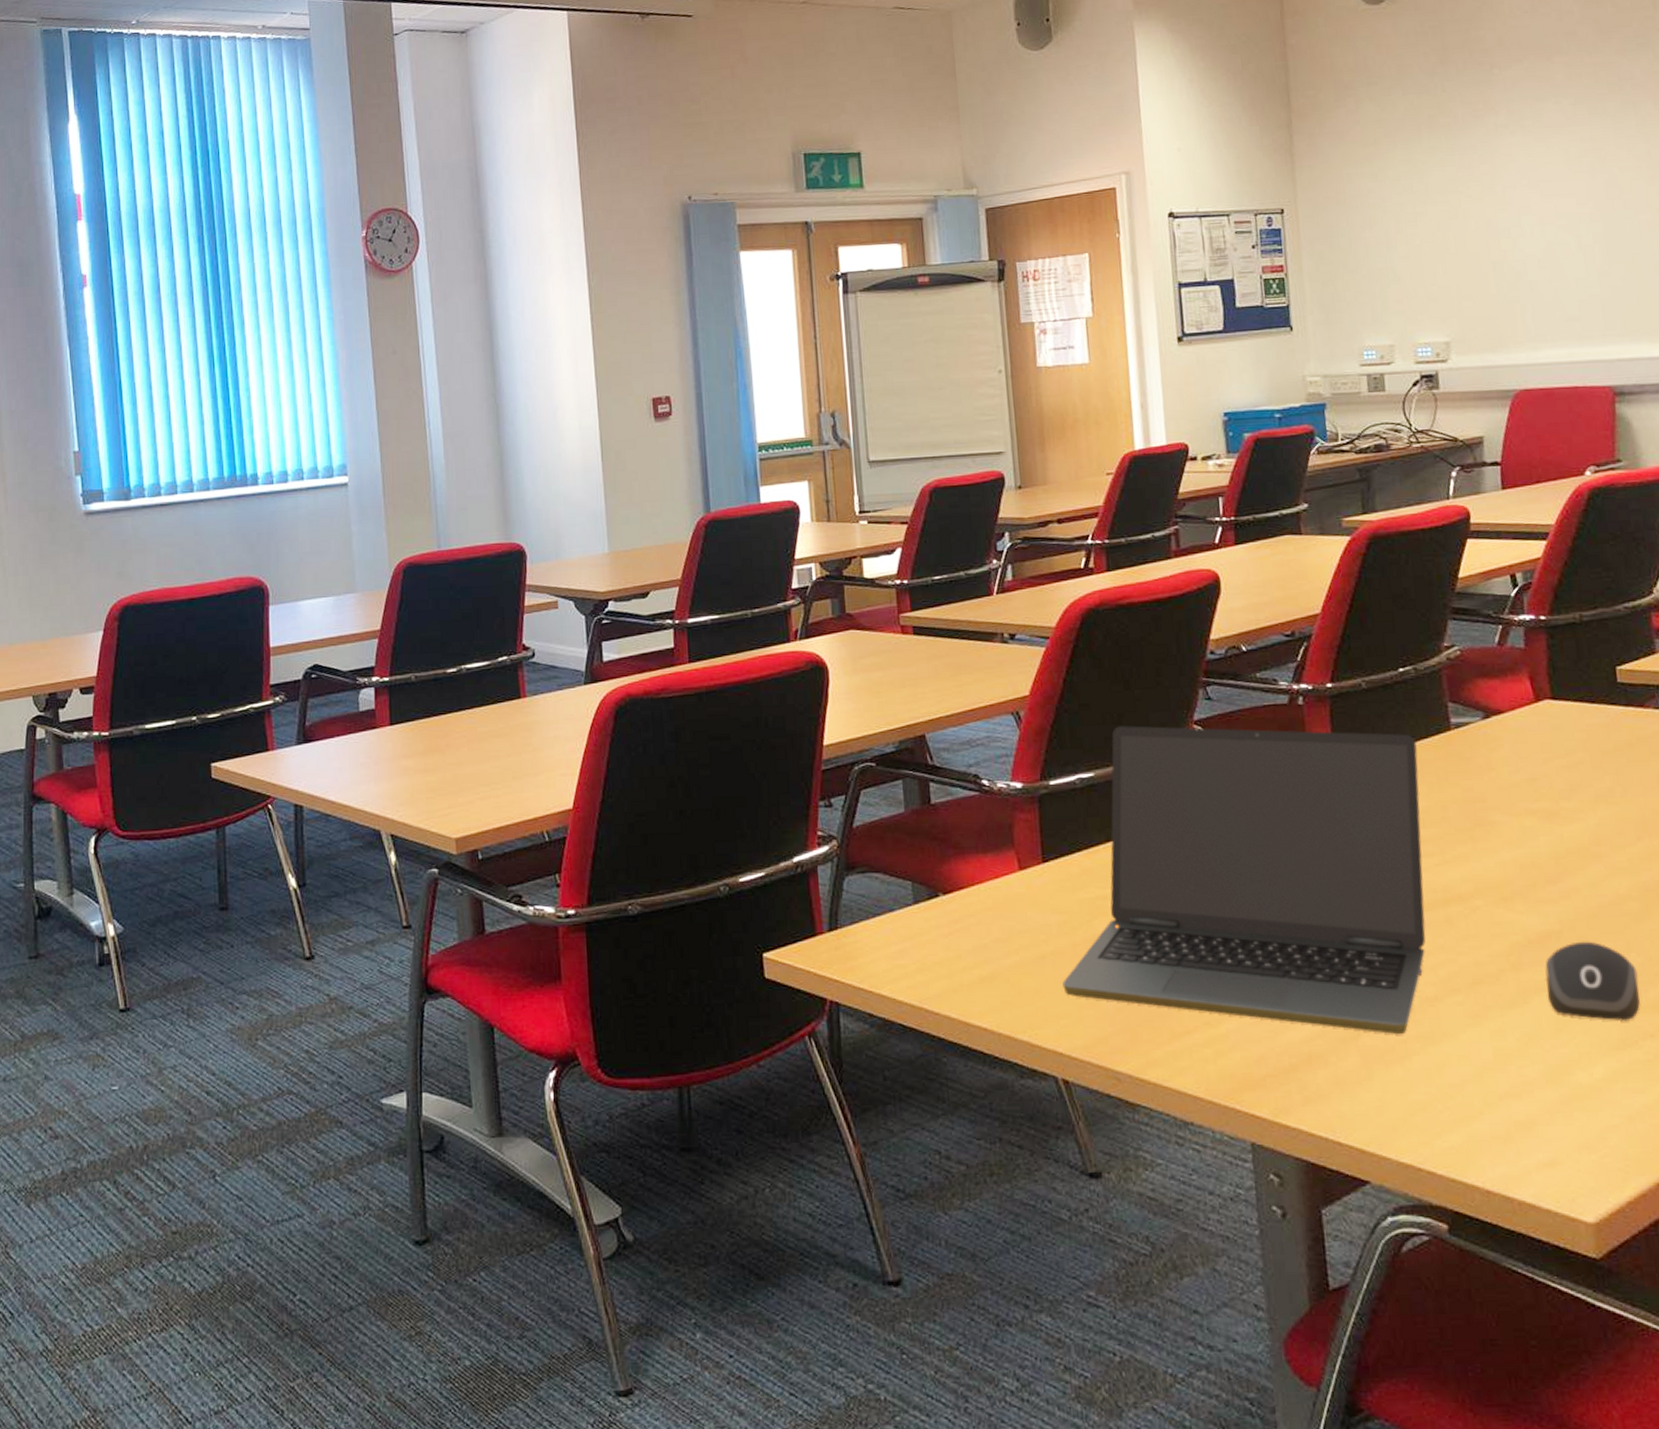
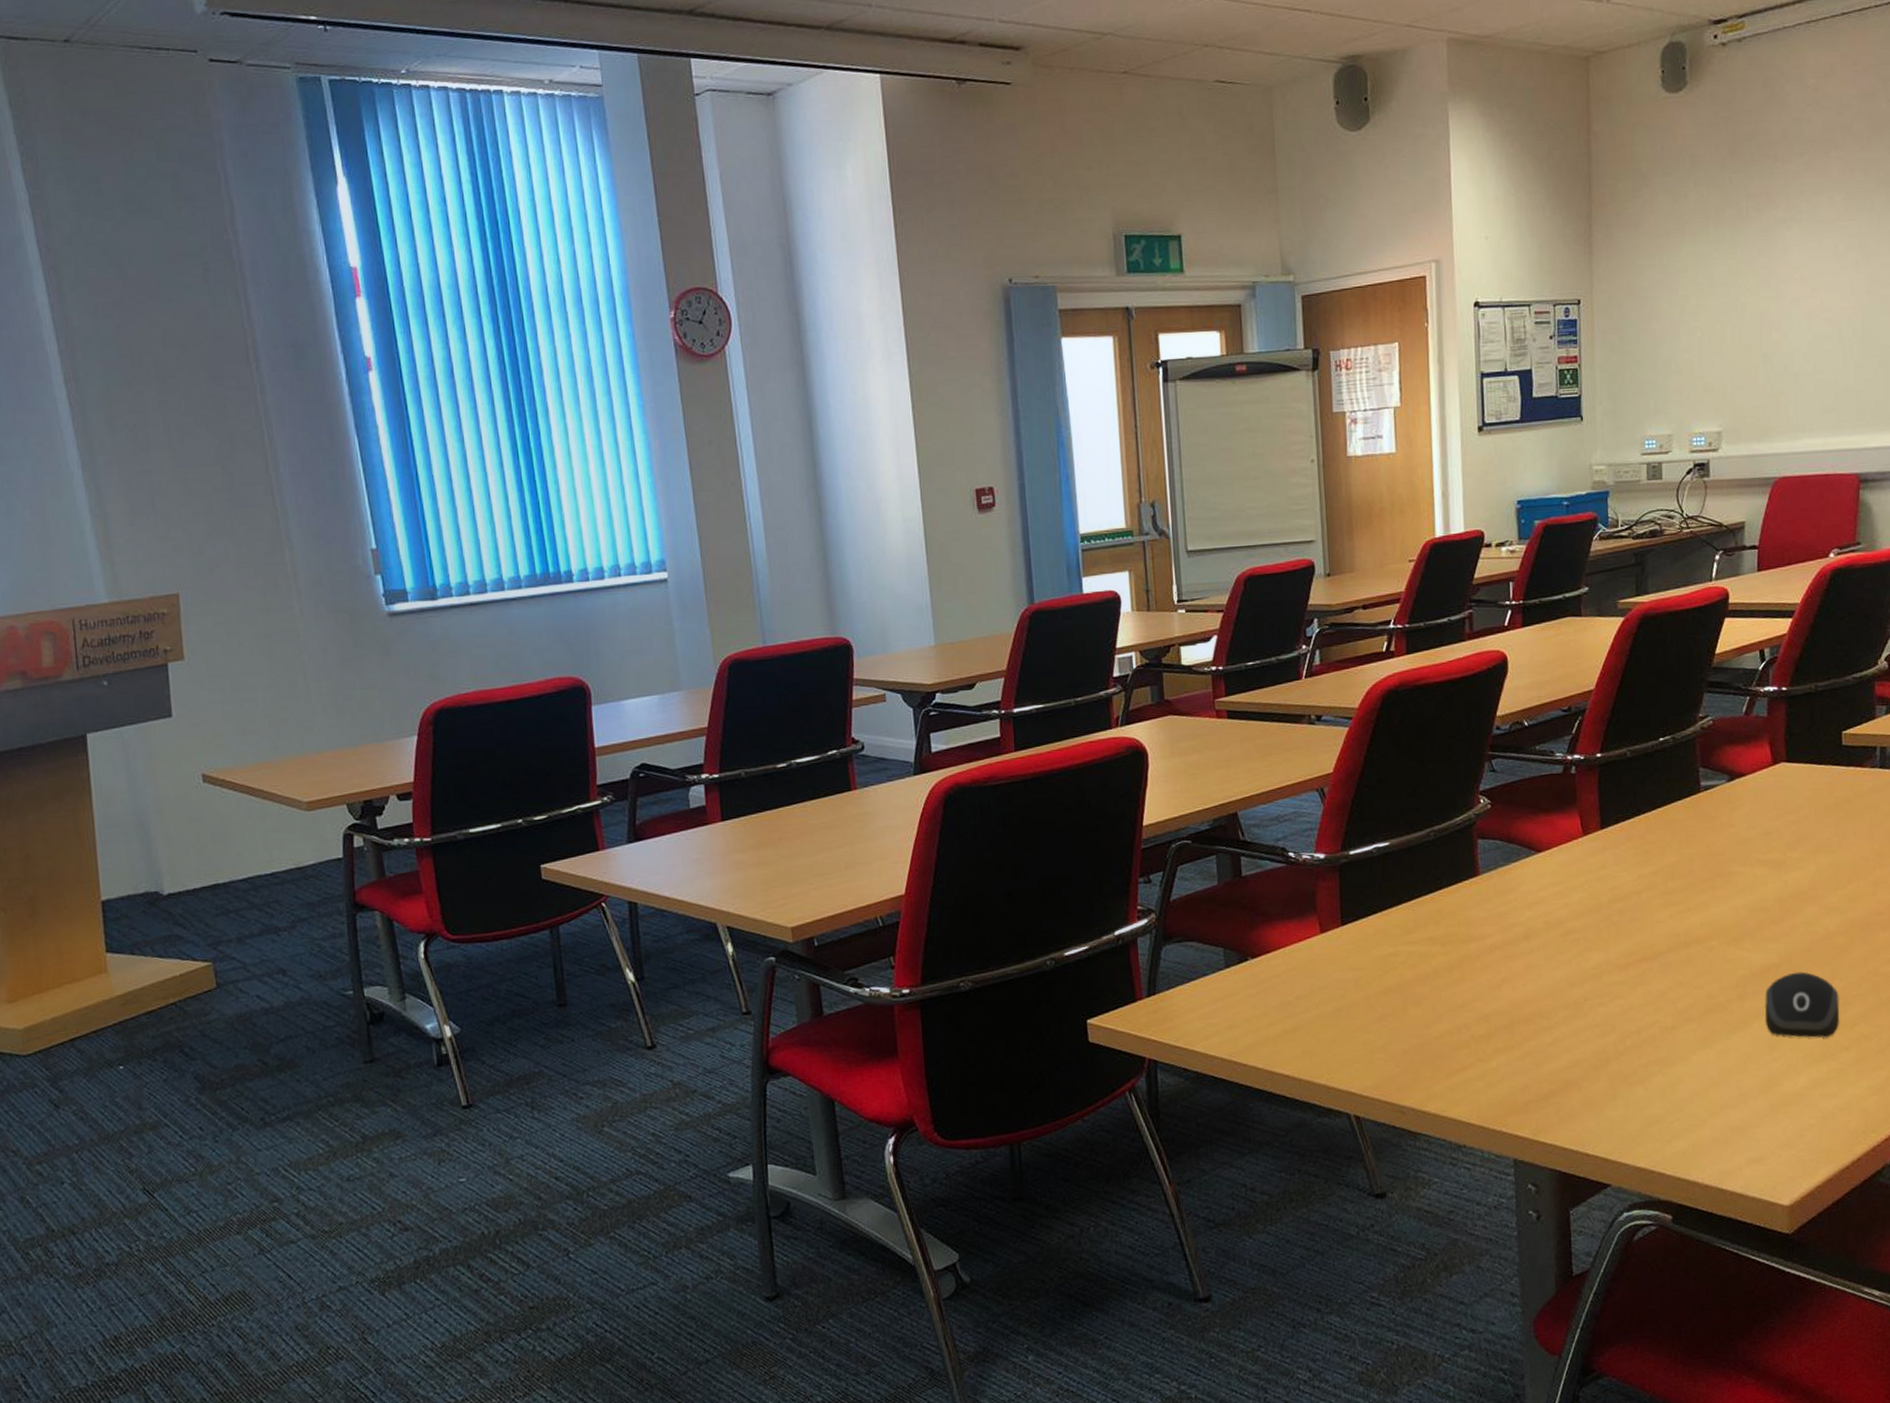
laptop: present [1062,725,1426,1035] -> none [1356,797,1671,1060]

